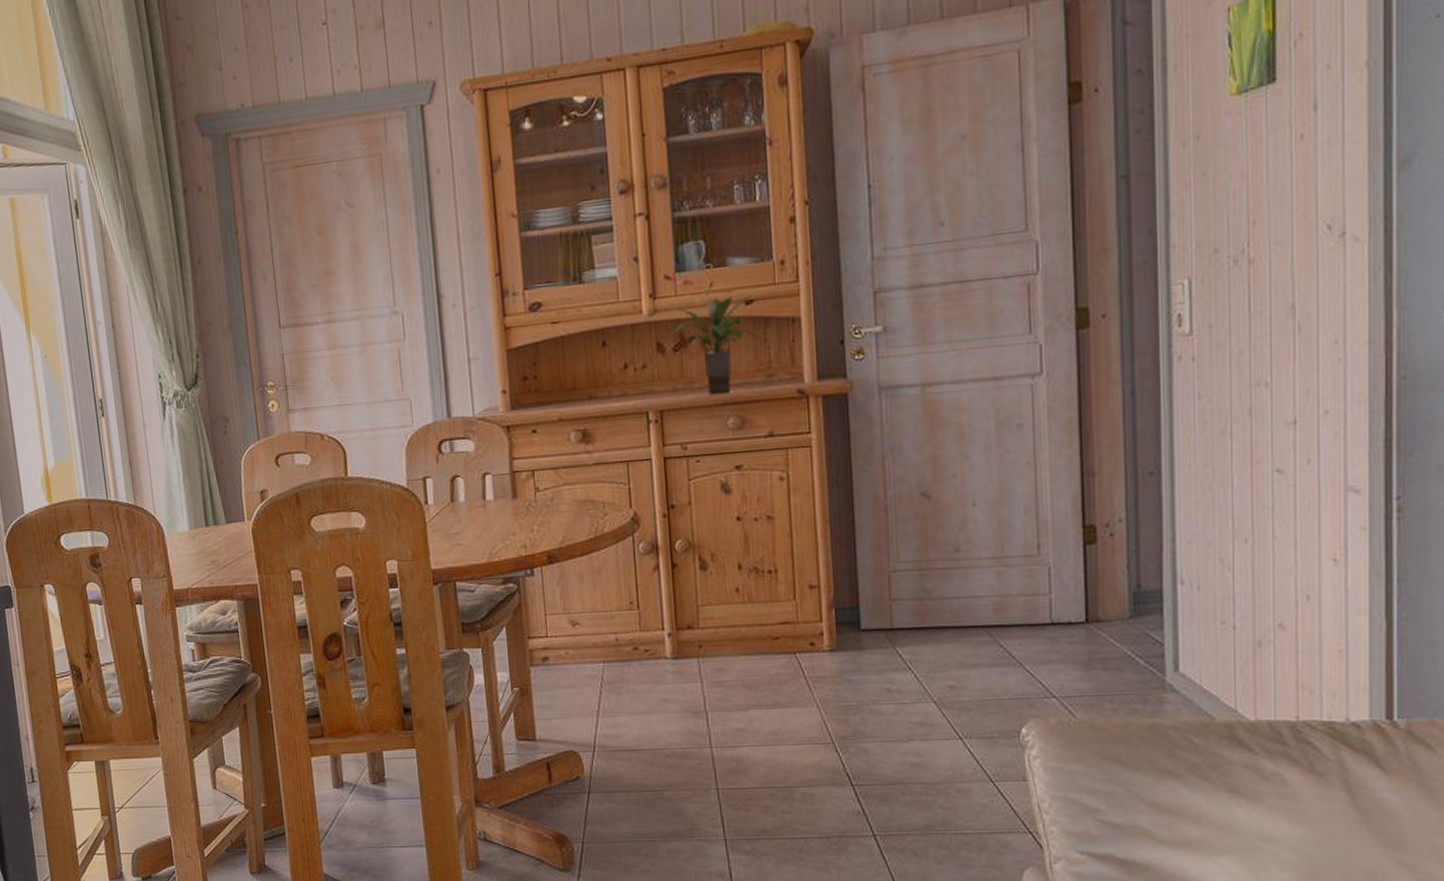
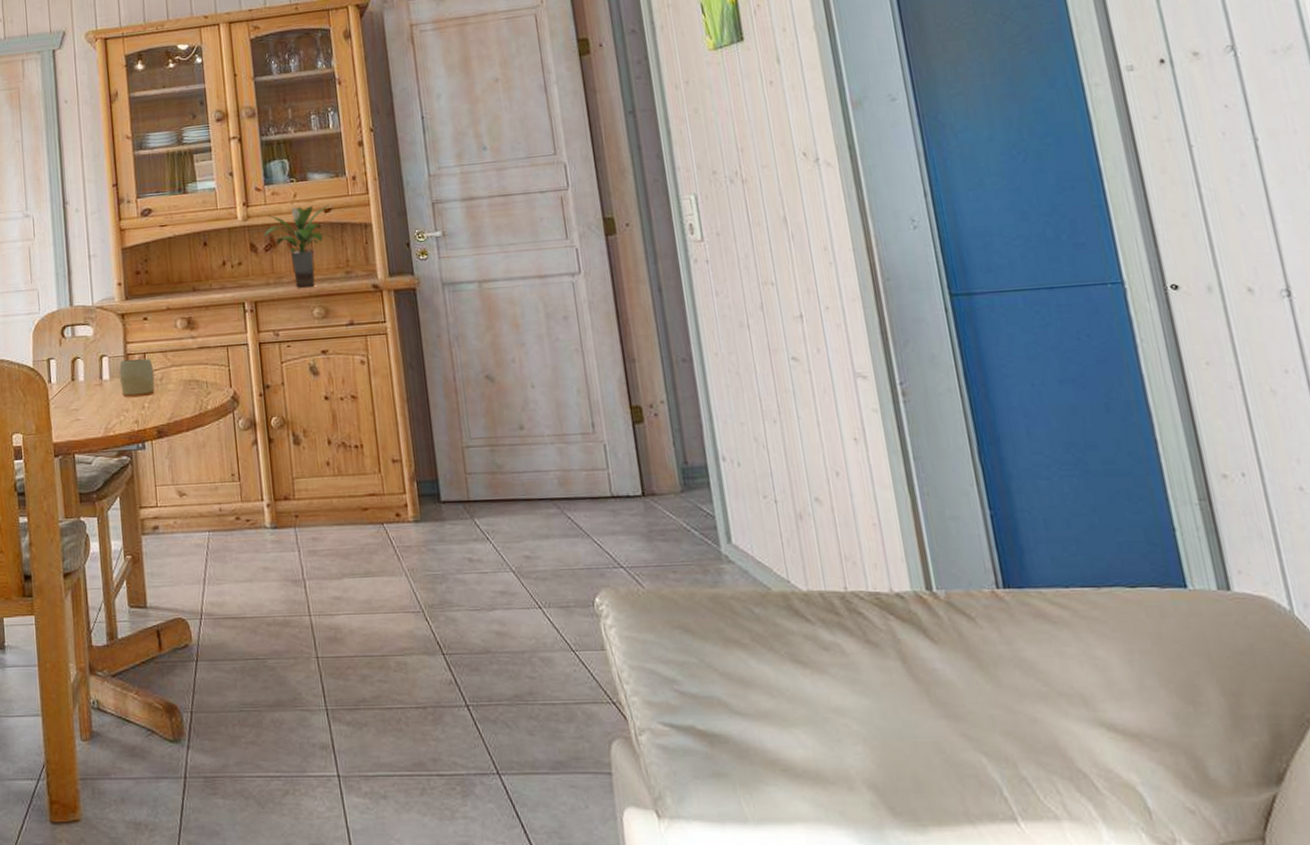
mug: none [504,477,545,521] -> present [119,359,155,398]

